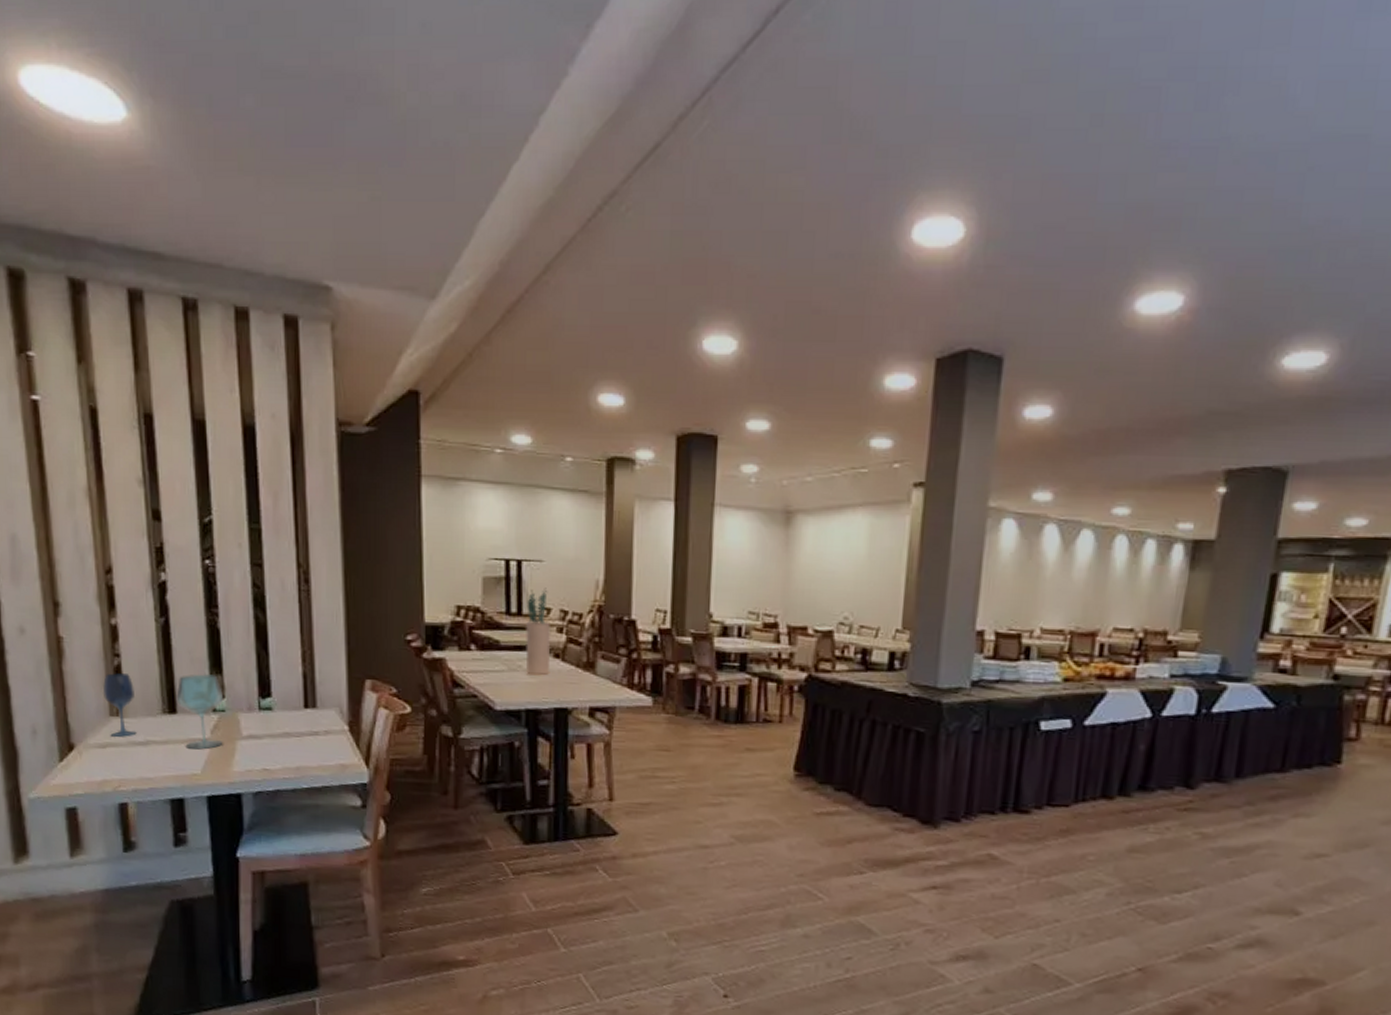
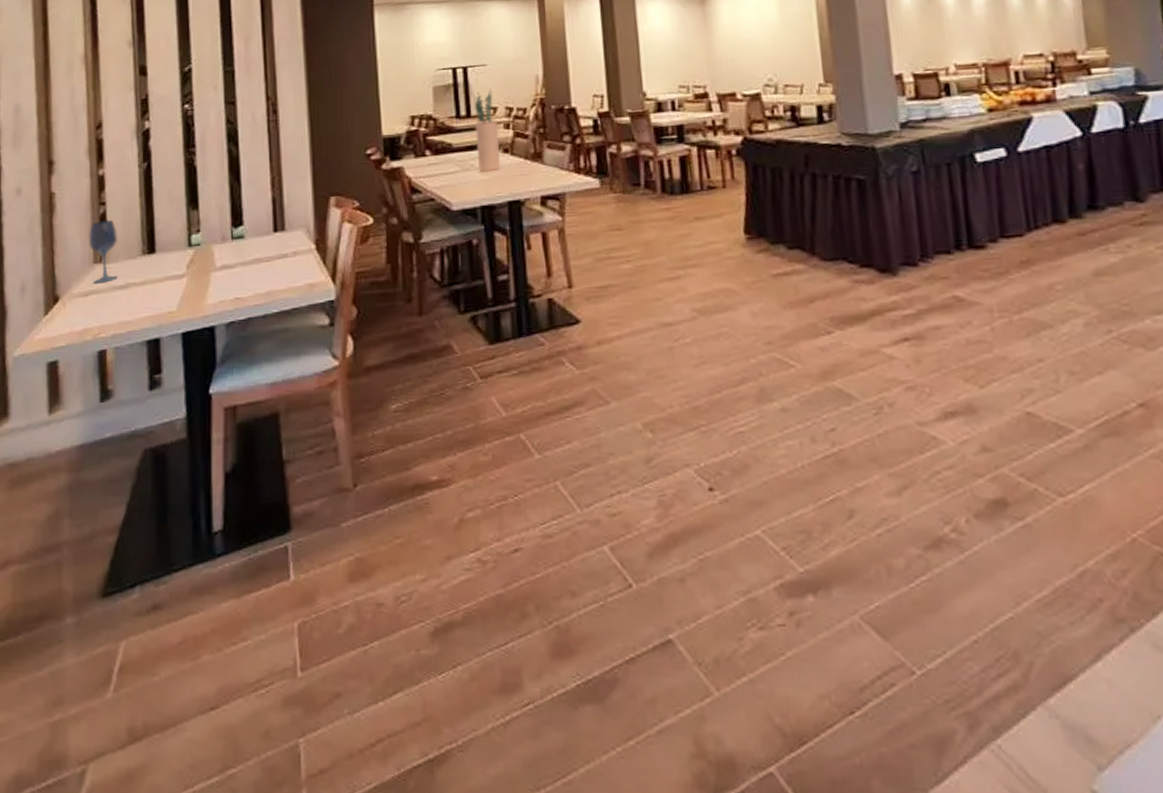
wine glass: present [176,674,224,750] -> none [155,210,200,287]

